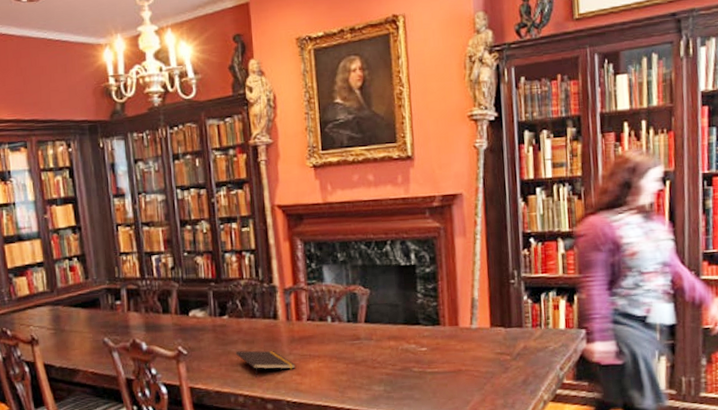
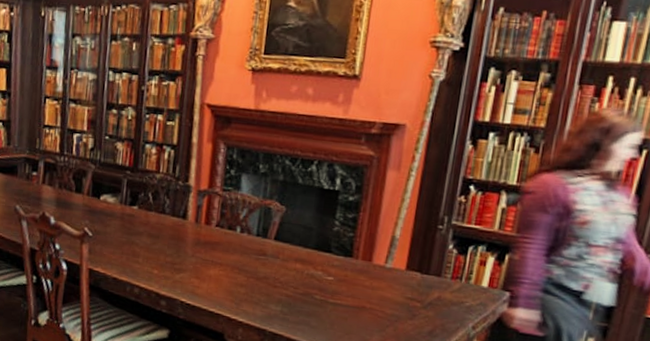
notepad: present [236,350,295,377] -> none [139,243,196,272]

